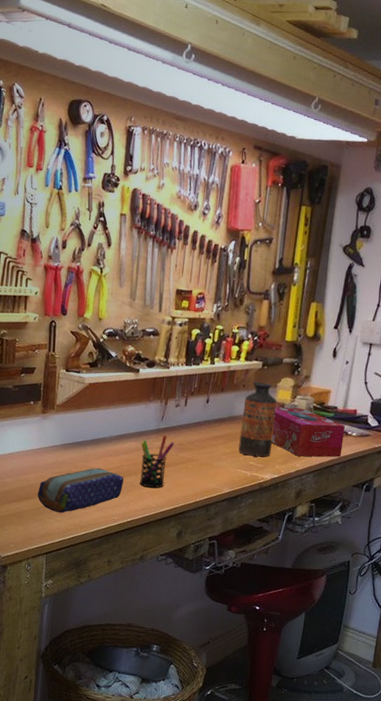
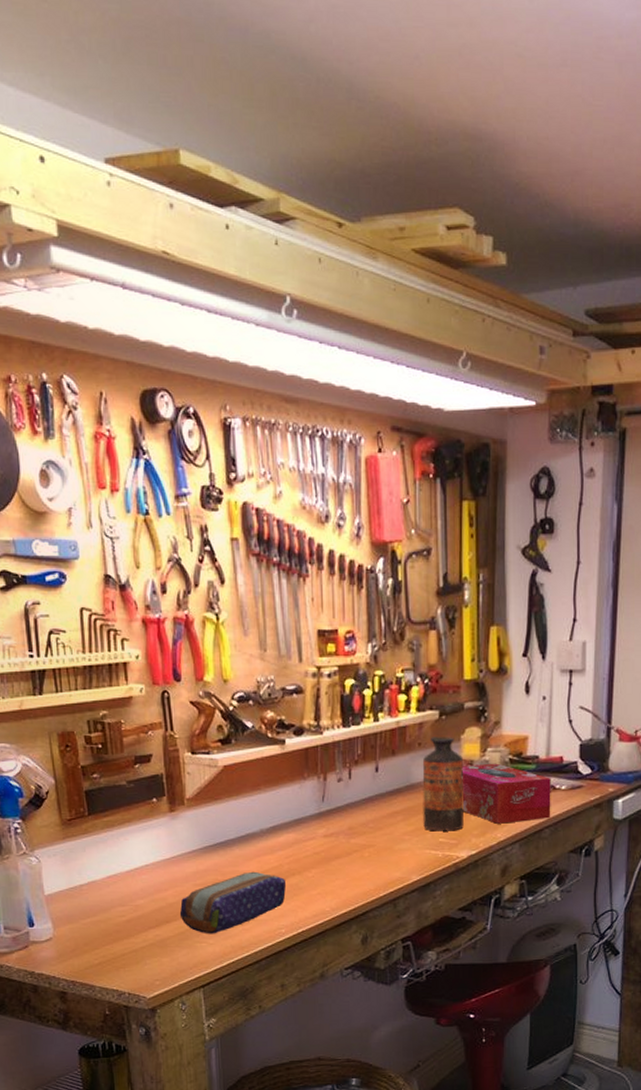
pen holder: present [140,435,175,488] -> none [301,819,343,887]

